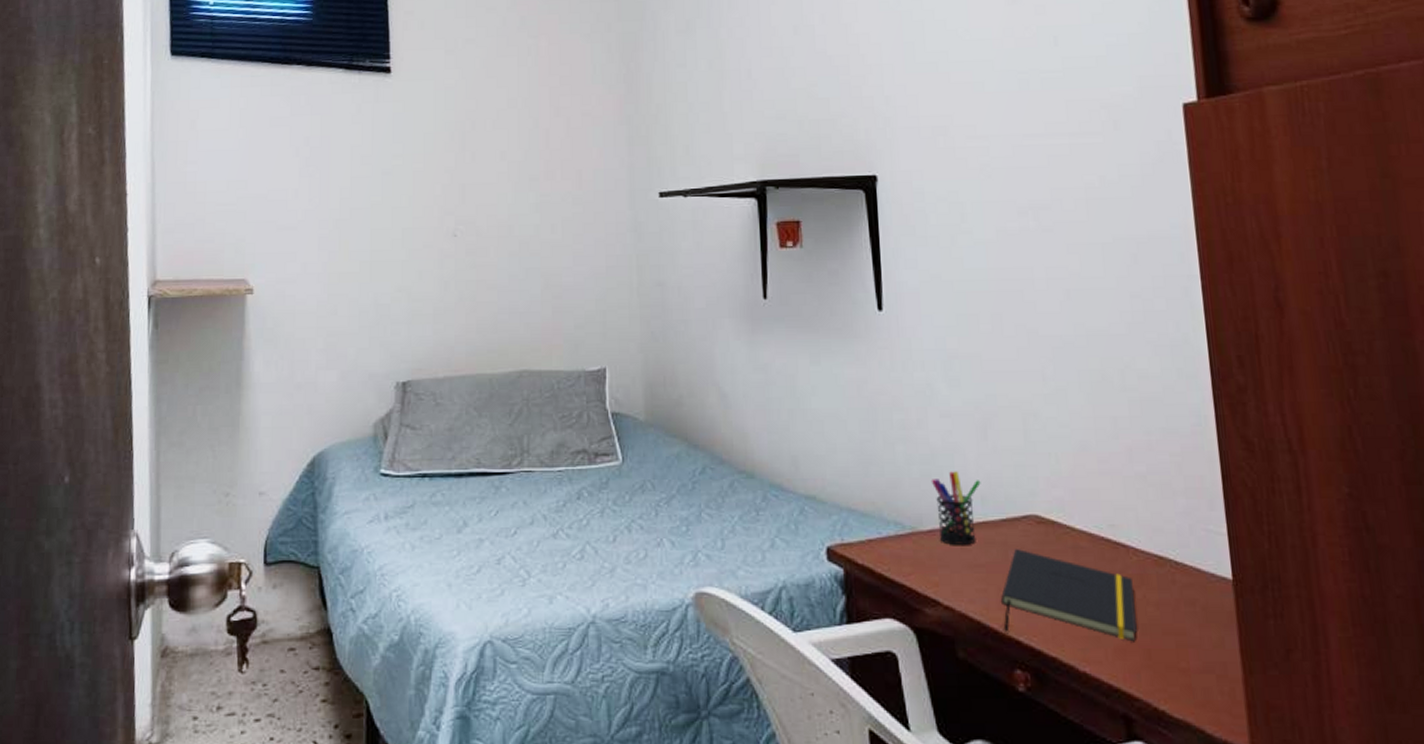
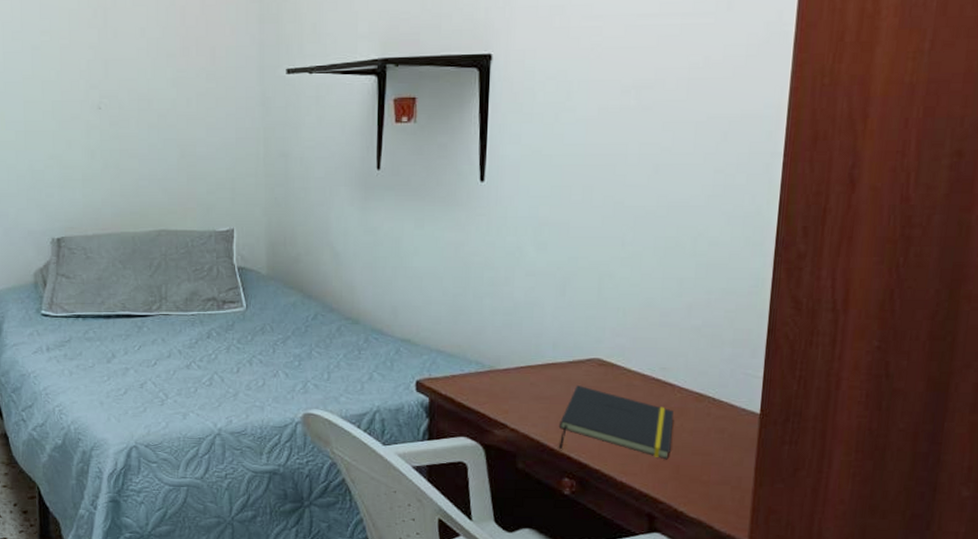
pen holder: present [931,471,981,545] -> none [511,321,555,381]

